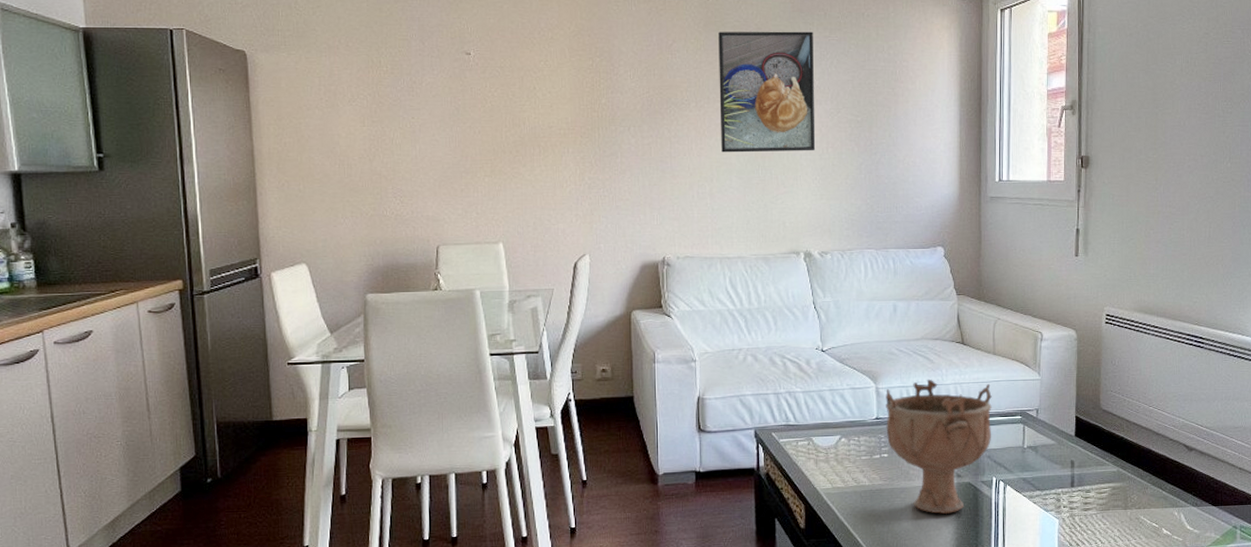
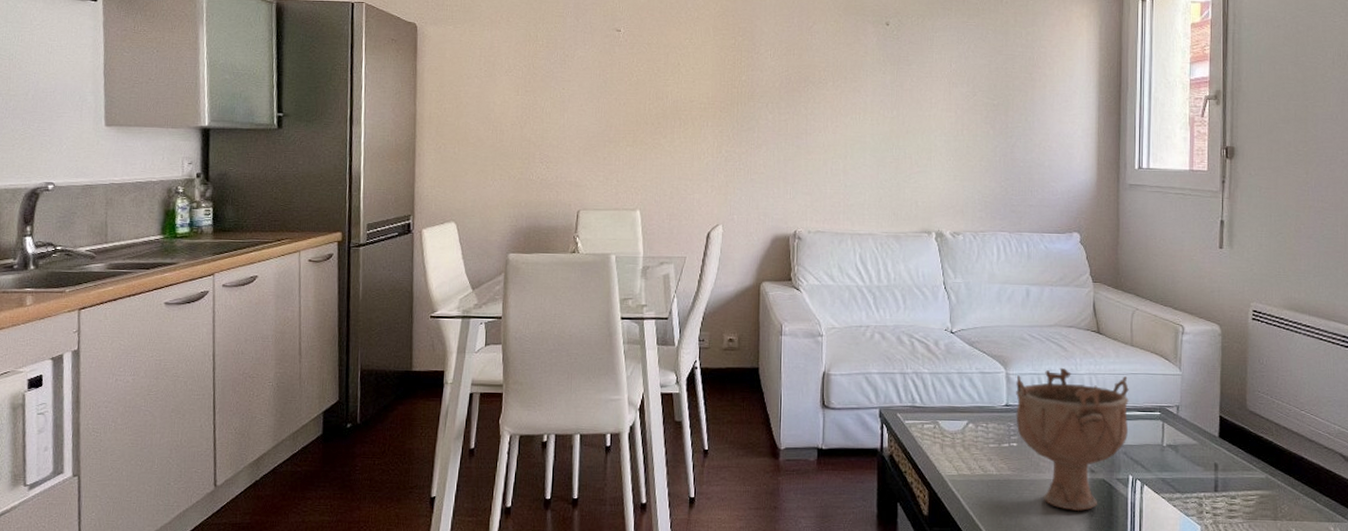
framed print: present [718,31,816,153] -> none [856,15,951,133]

